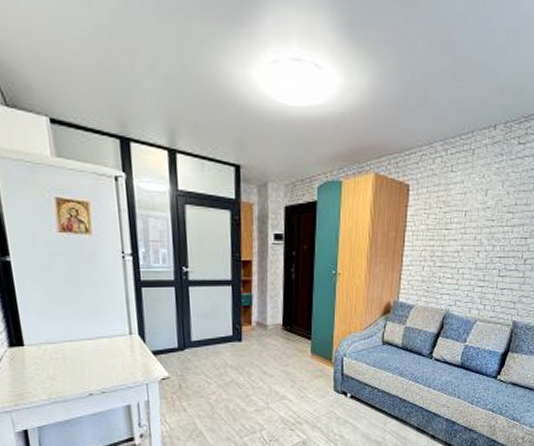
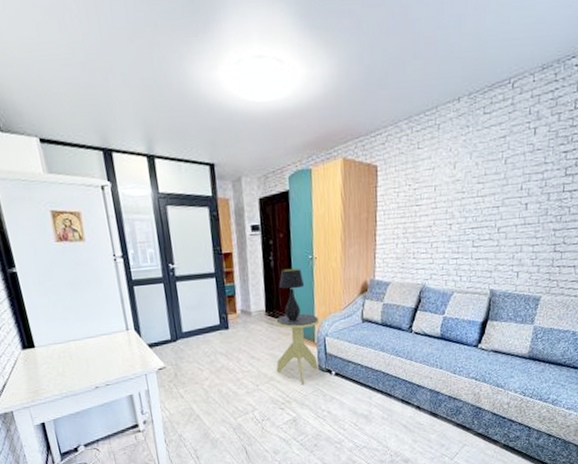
side table: none [290,330,338,406] -> present [275,313,319,385]
table lamp: none [299,282,326,338] -> present [279,268,305,321]

